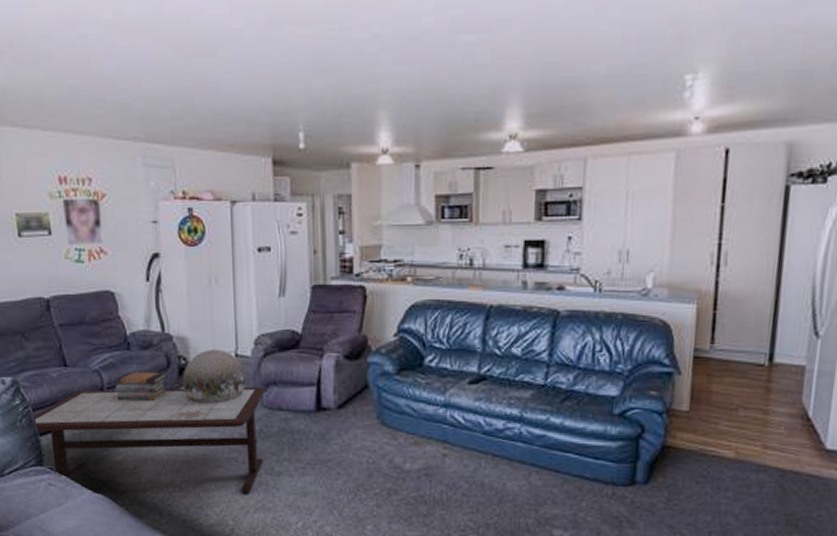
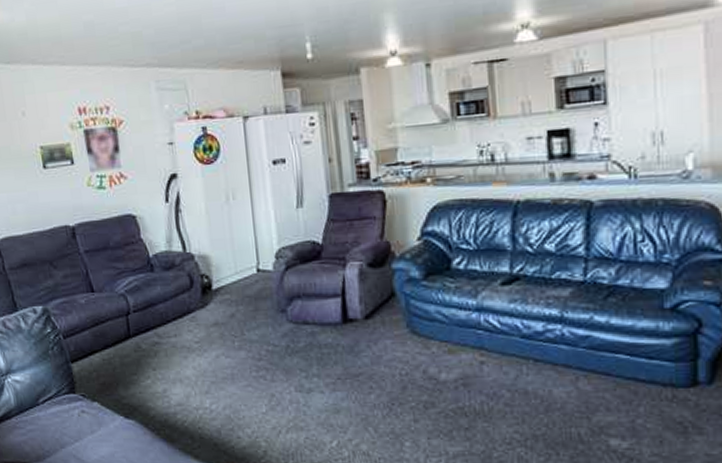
coffee table: present [31,386,264,494] -> none [62,301,292,413]
book stack: present [114,371,167,402] -> none [139,291,191,324]
decorative sphere: present [182,349,246,403] -> none [205,265,270,321]

